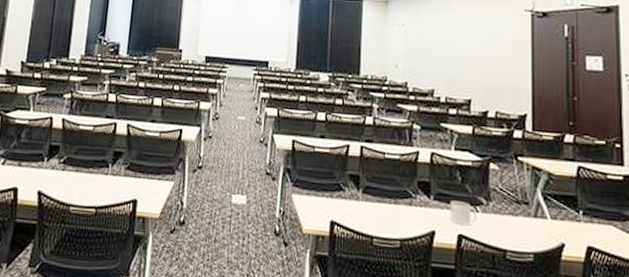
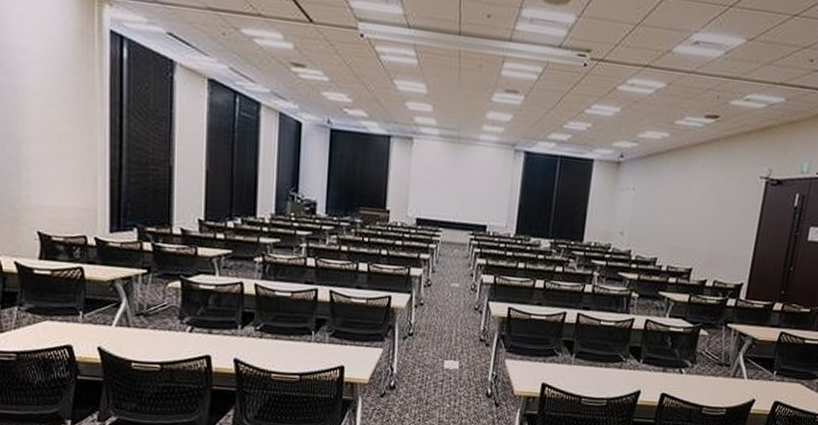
mug: present [449,200,478,227] -> none [656,363,681,386]

